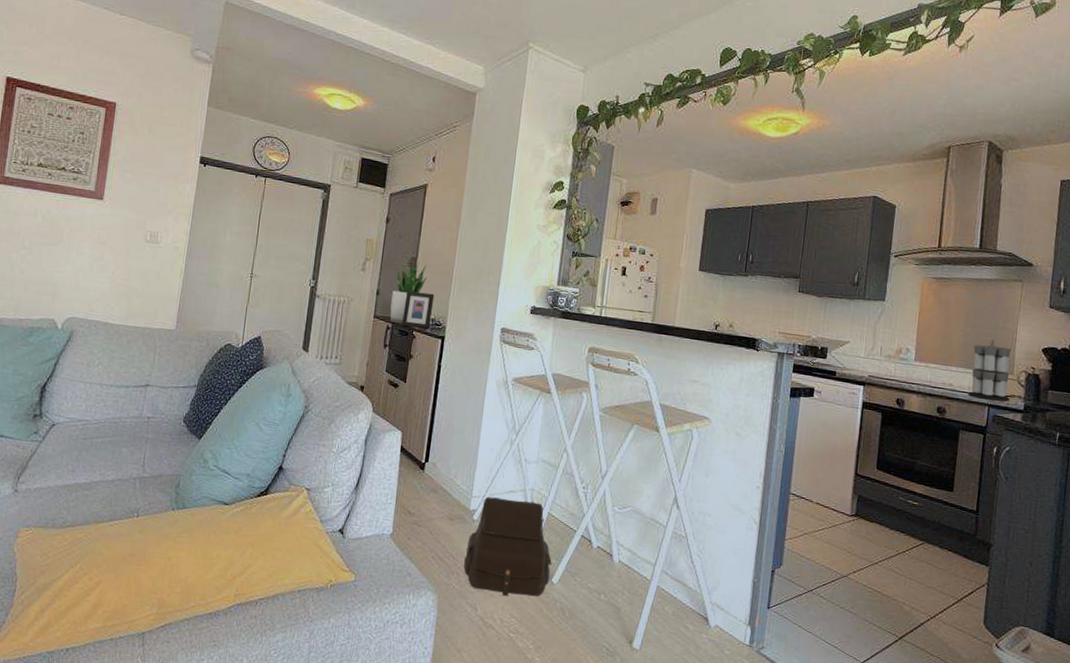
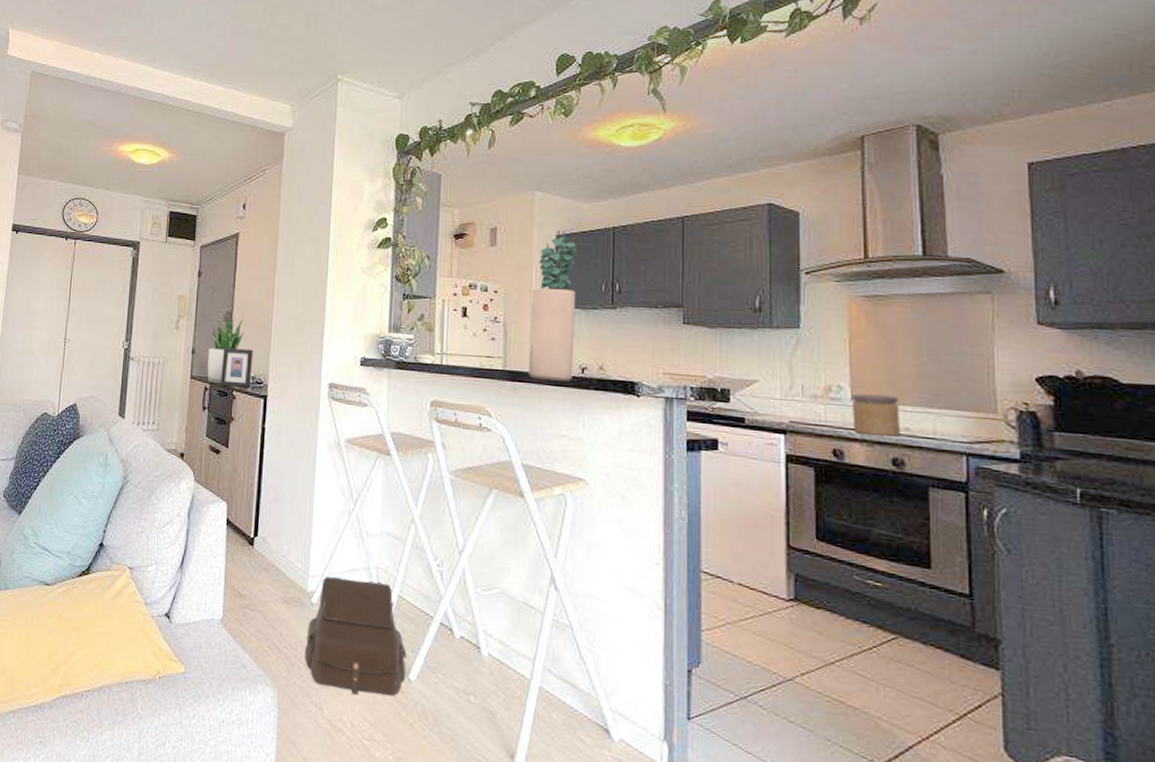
vase: none [672,204,722,337] -> present [528,229,577,383]
jar: none [913,355,948,391] -> present [851,393,901,438]
spice rack: present [968,339,1012,403] -> none [934,368,997,450]

